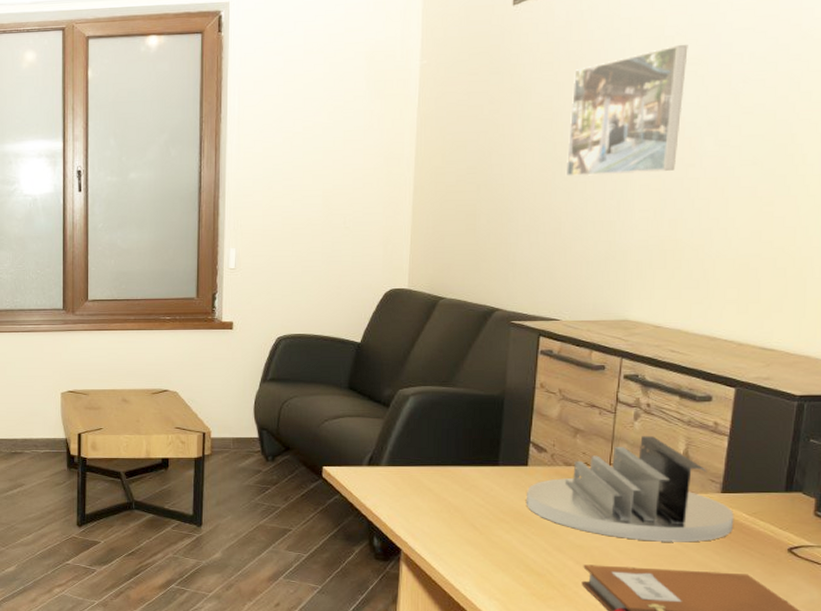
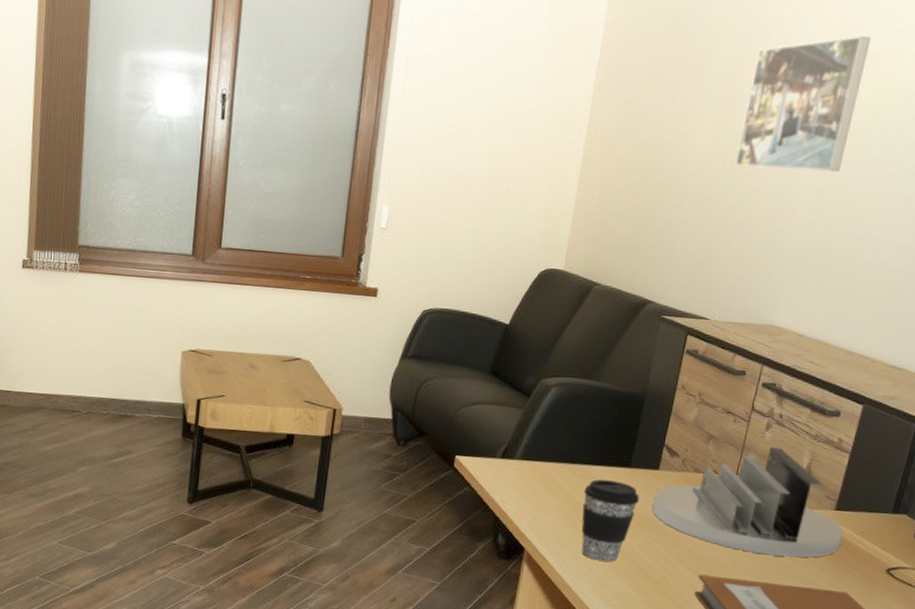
coffee cup: none [454,479,511,557] -> present [581,479,640,562]

